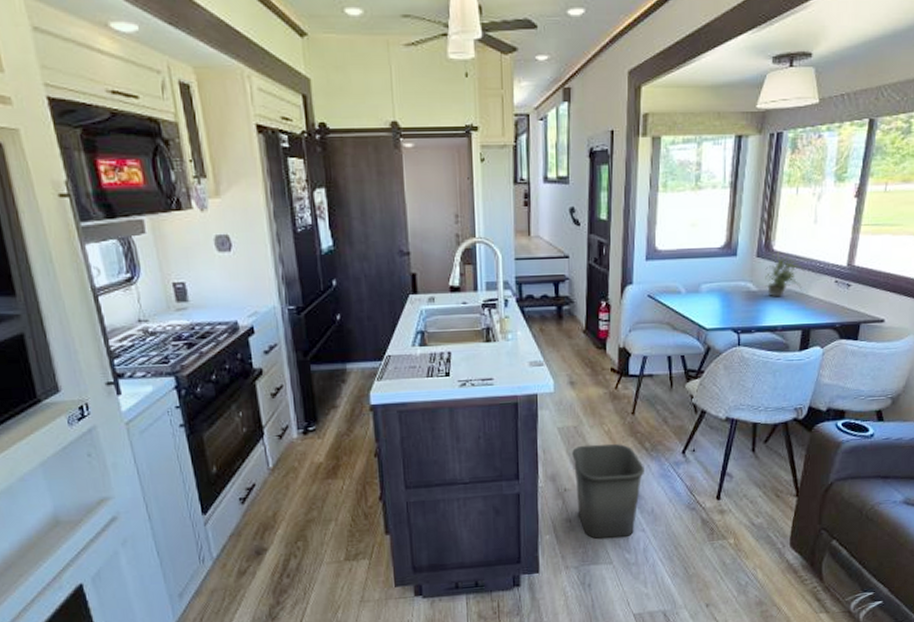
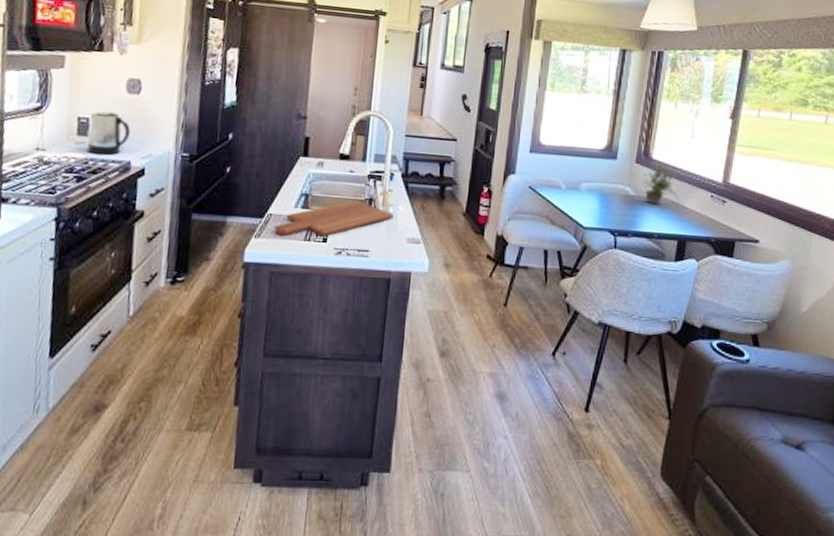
kettle: none [184,272,231,319] -> present [87,110,131,156]
cutting board: none [395,331,513,375] -> present [274,200,394,237]
waste bin: present [572,443,645,540] -> none [438,332,513,443]

